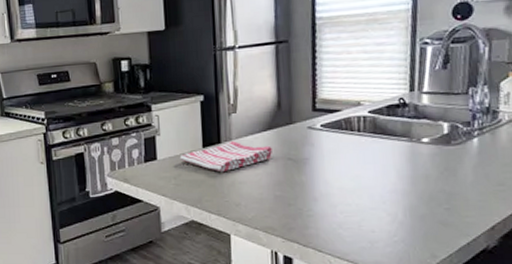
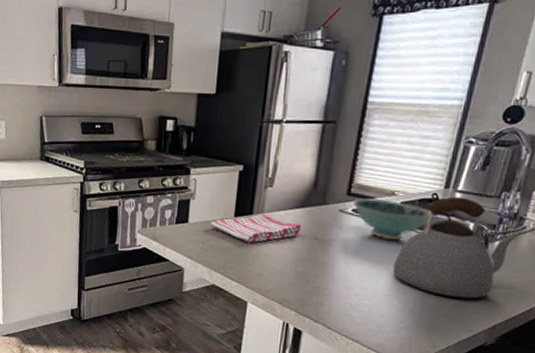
bowl: none [320,111,406,150] -> present [353,198,435,240]
kettle: none [374,98,496,202] -> present [393,196,519,299]

